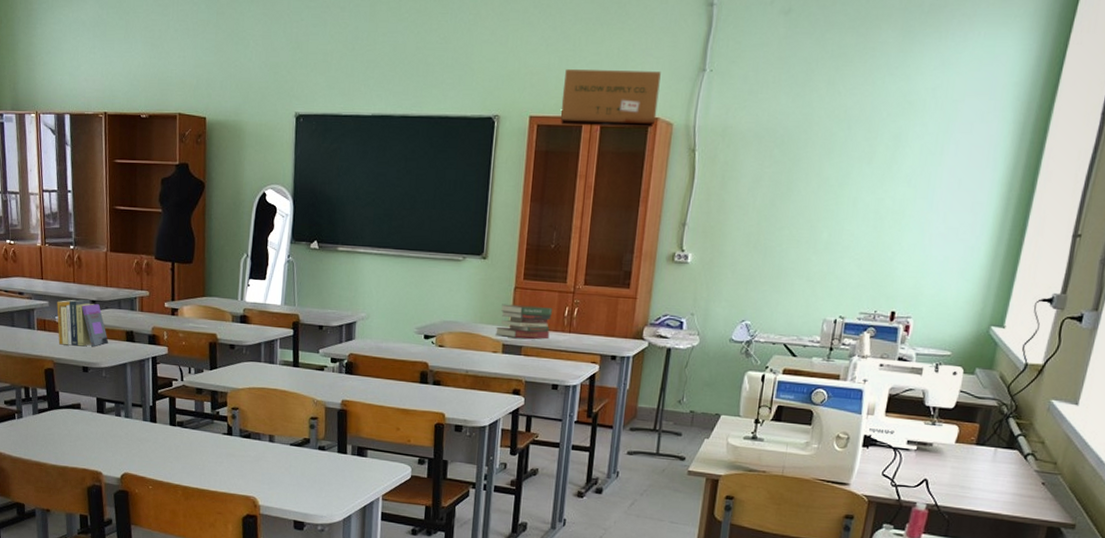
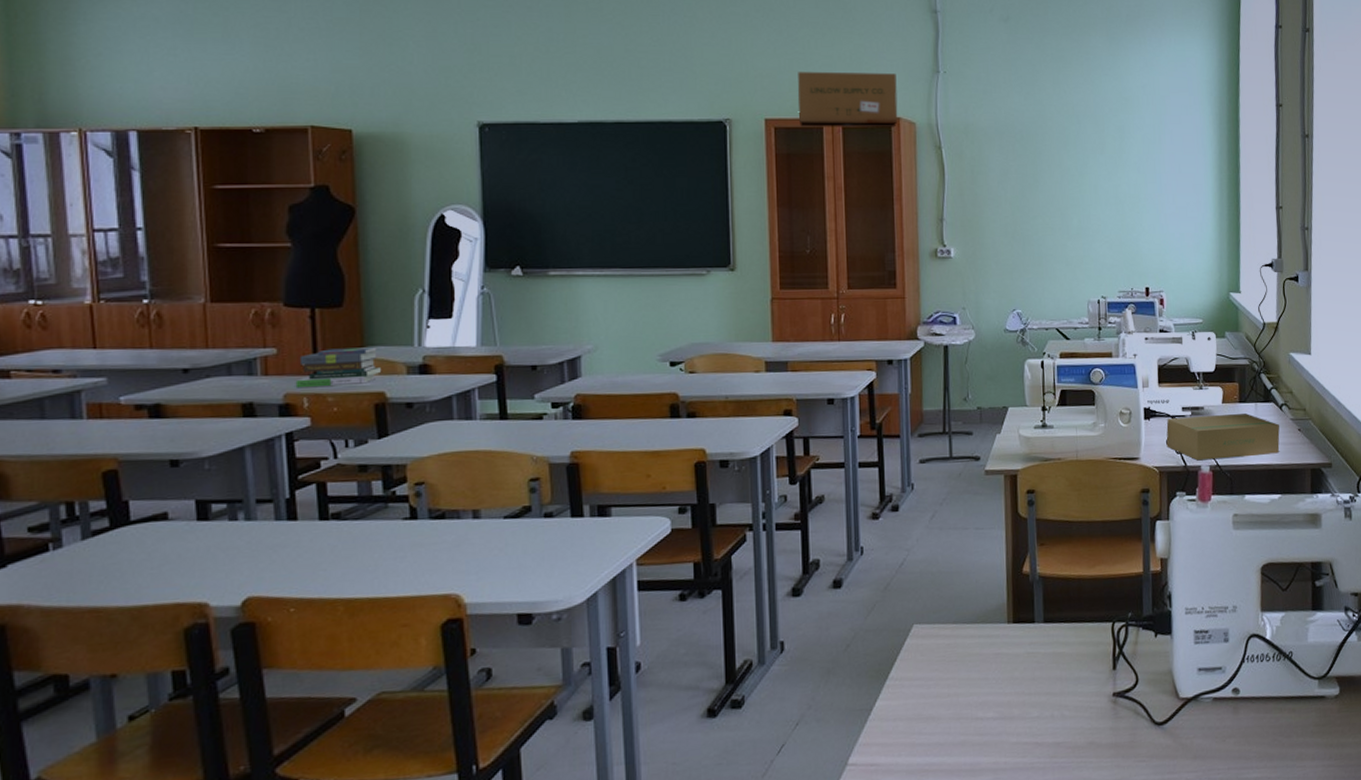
books: present [57,299,109,347] -> none [122,369,214,435]
books: none [159,296,215,326] -> present [295,347,381,388]
books: present [495,304,552,340] -> none [755,316,817,354]
box: none [881,450,1021,504] -> present [1166,413,1280,461]

